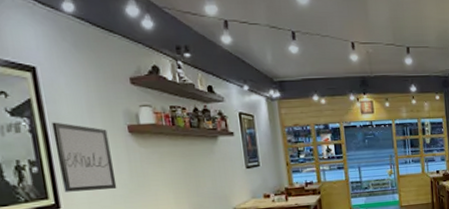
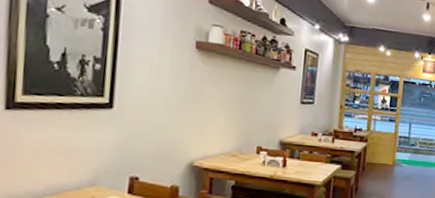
wall art: present [52,122,117,192] -> none [120,24,176,99]

